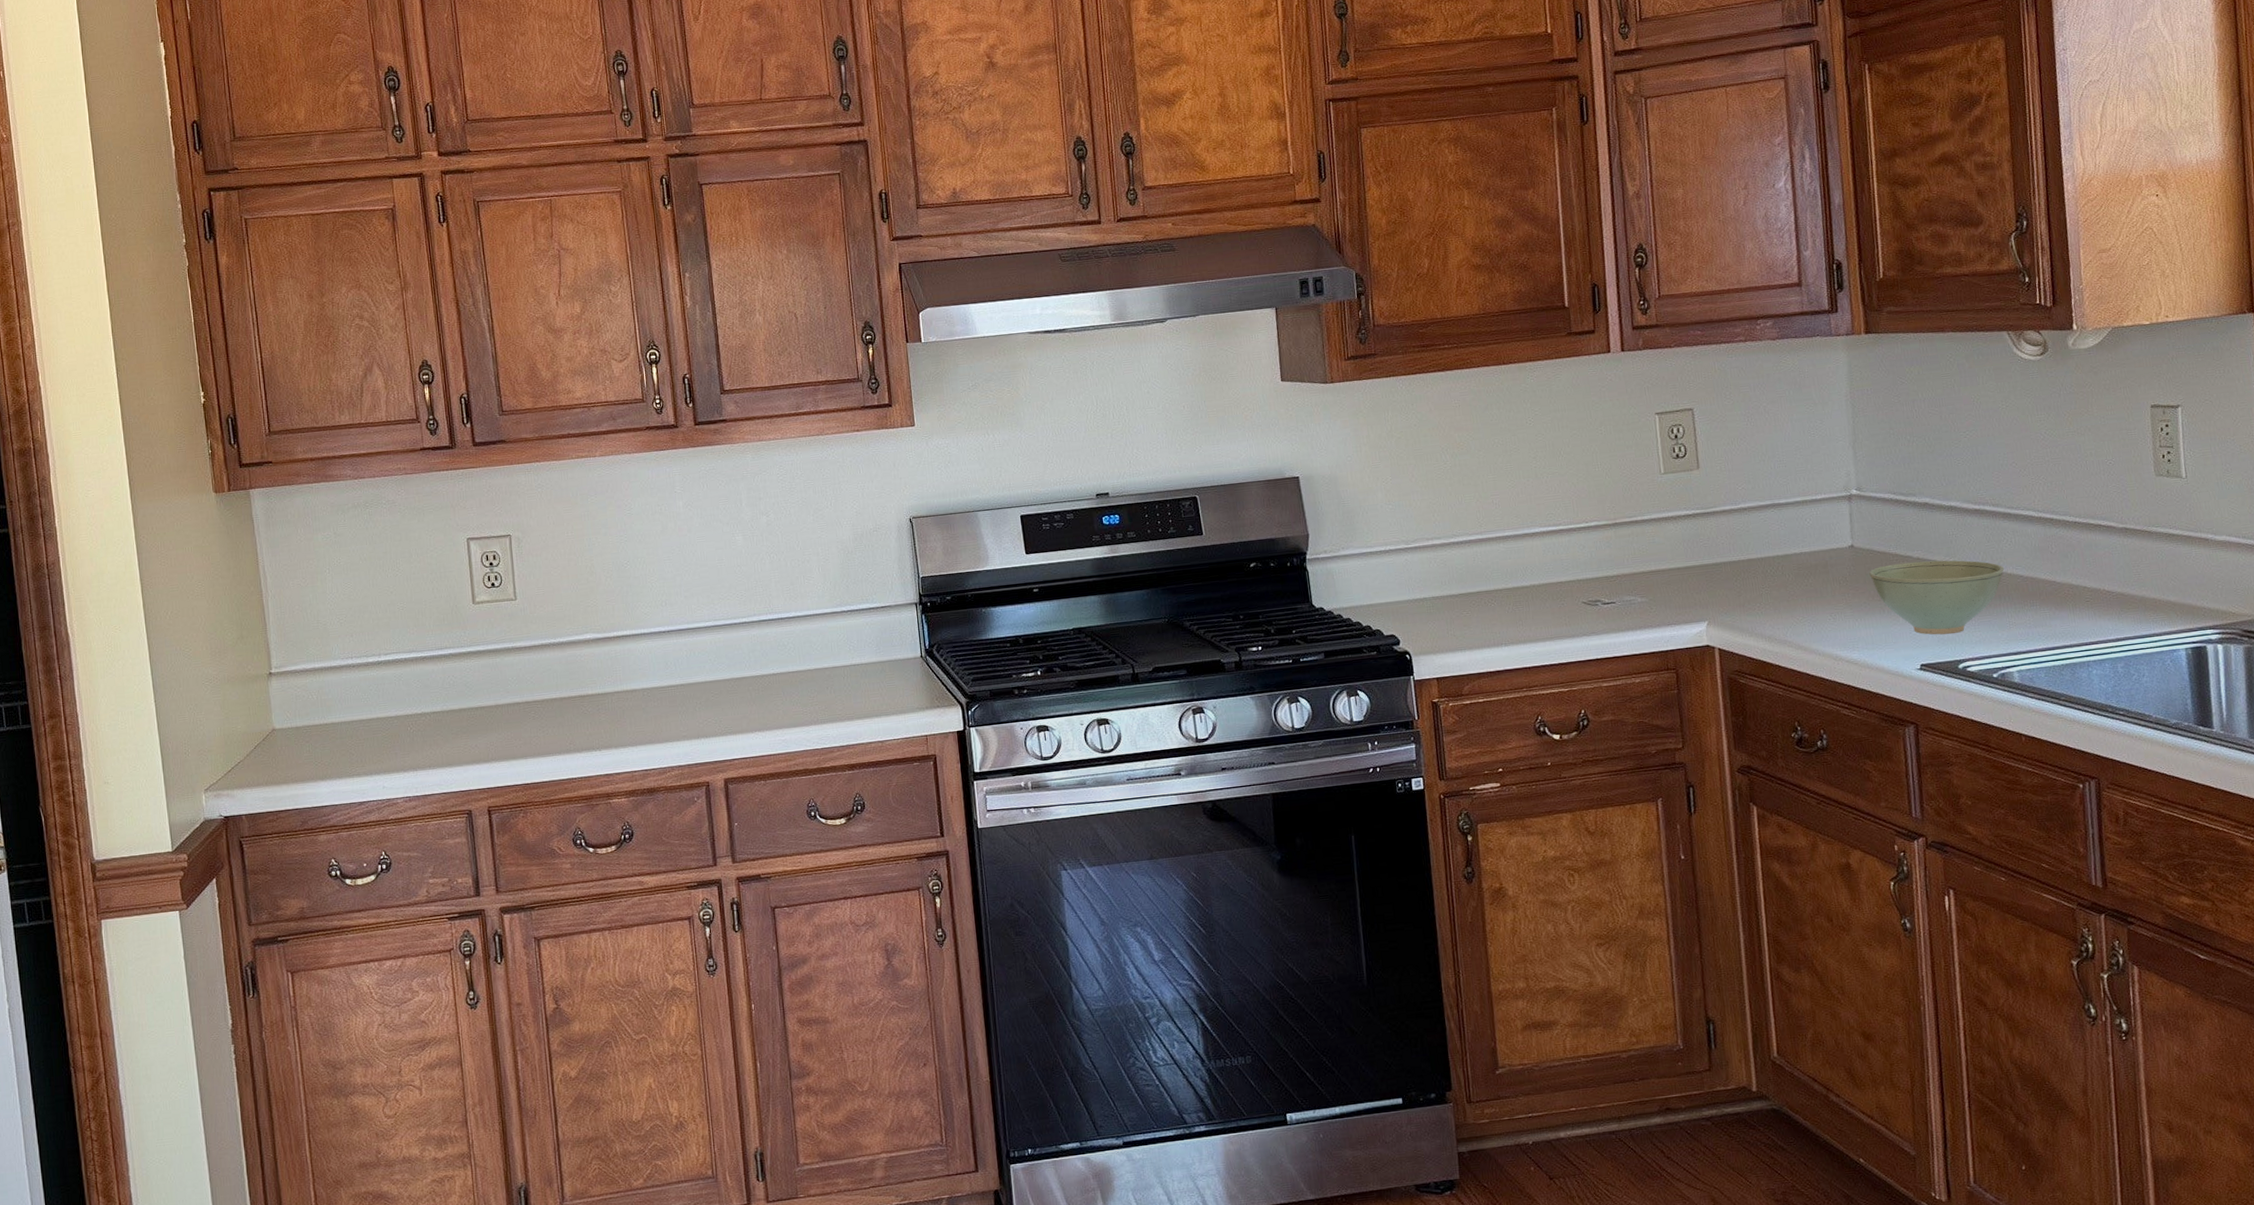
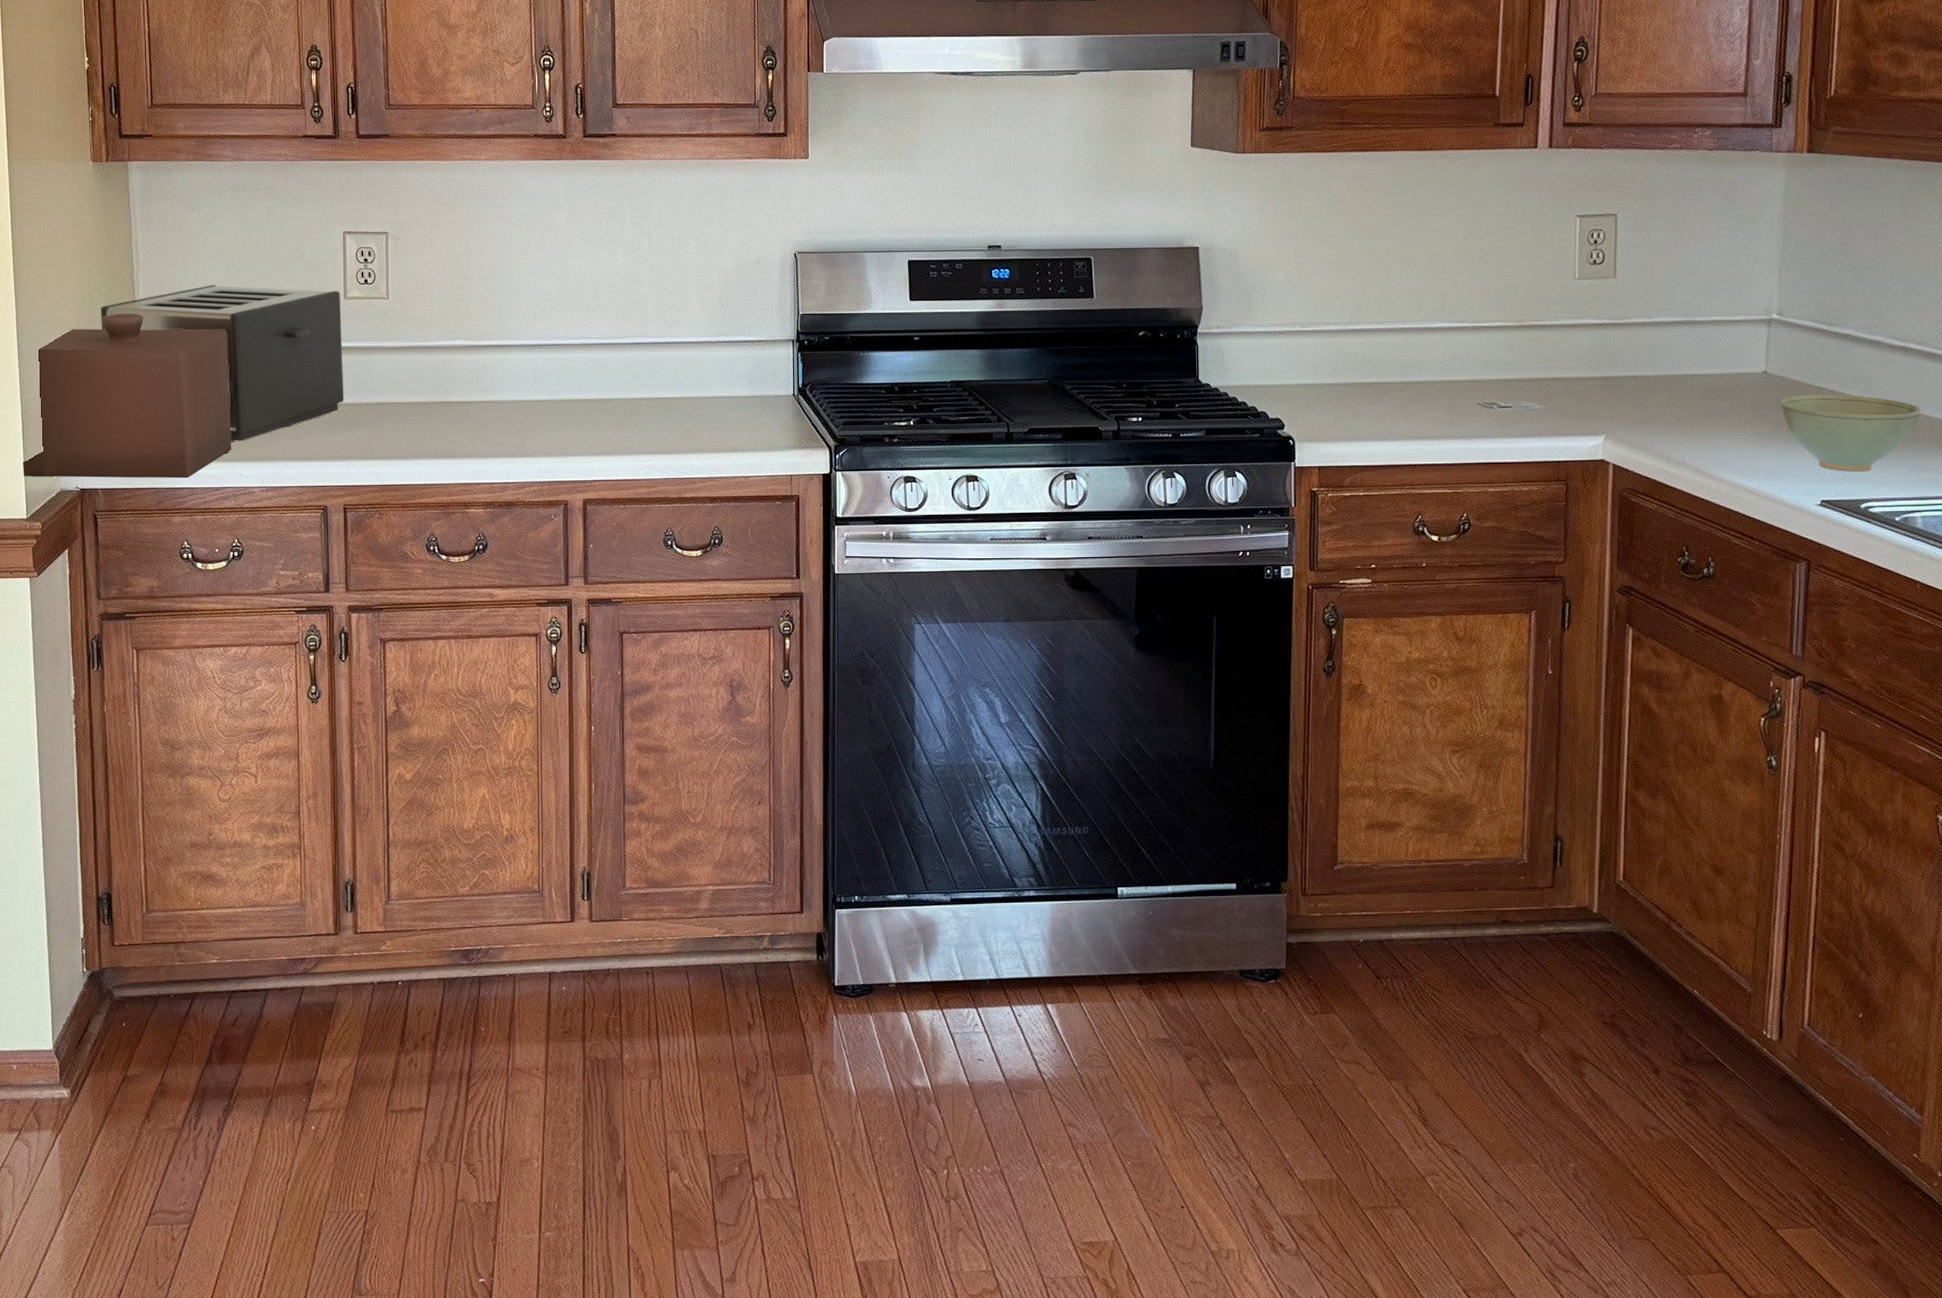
canister: none [165,637,373,810] -> present [23,313,232,479]
toaster: none [232,596,481,755] -> present [100,285,345,442]

